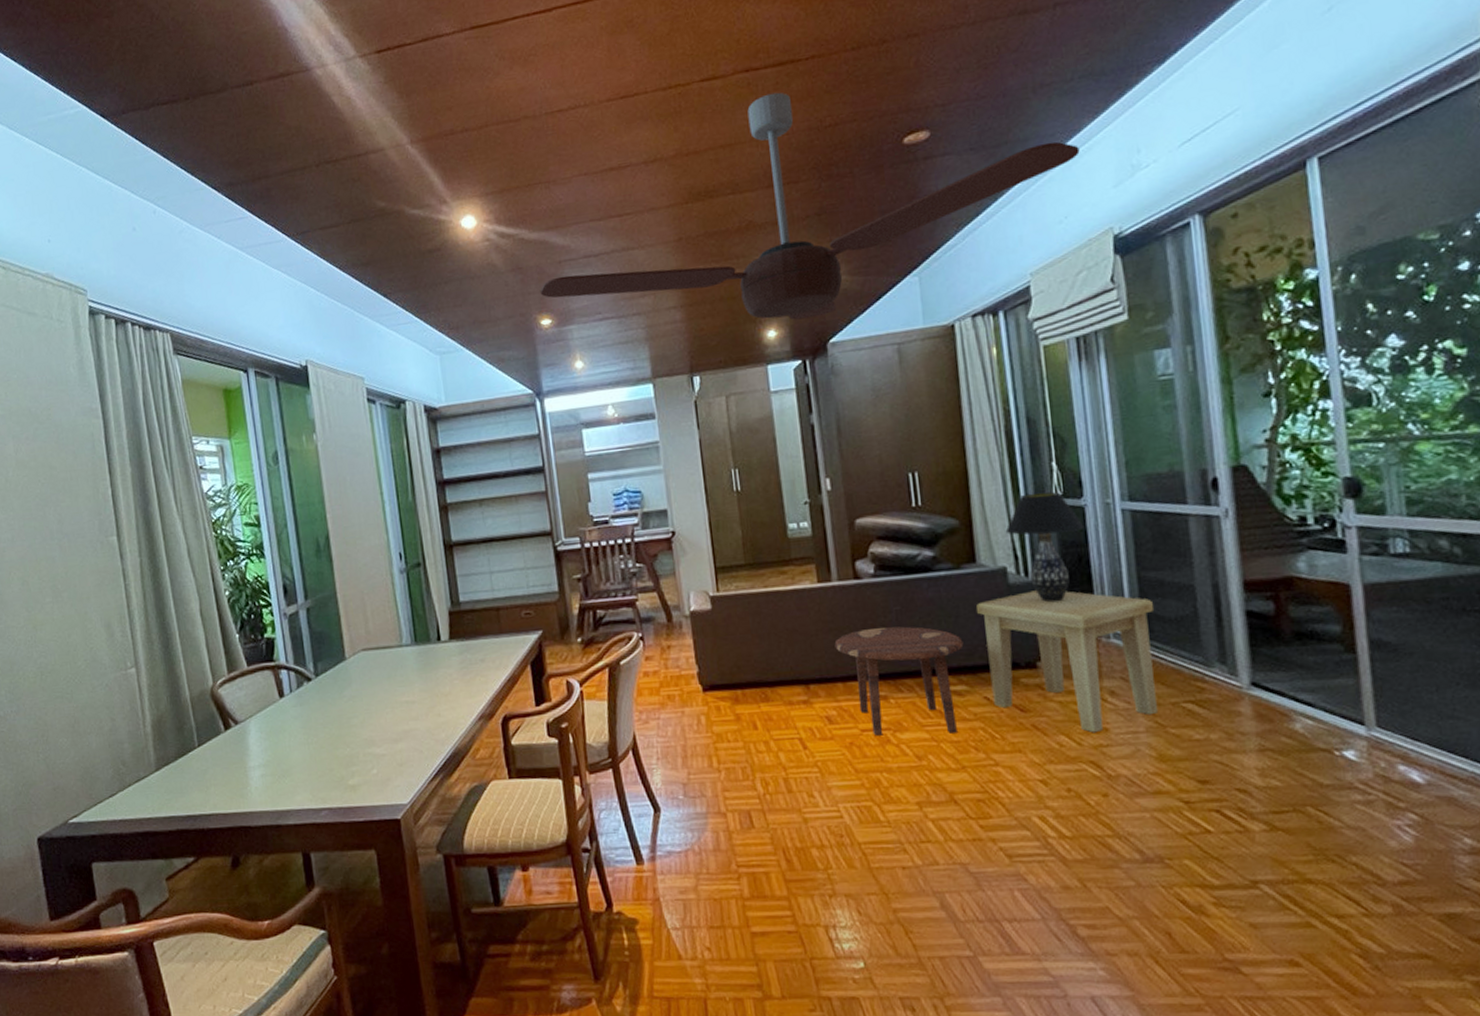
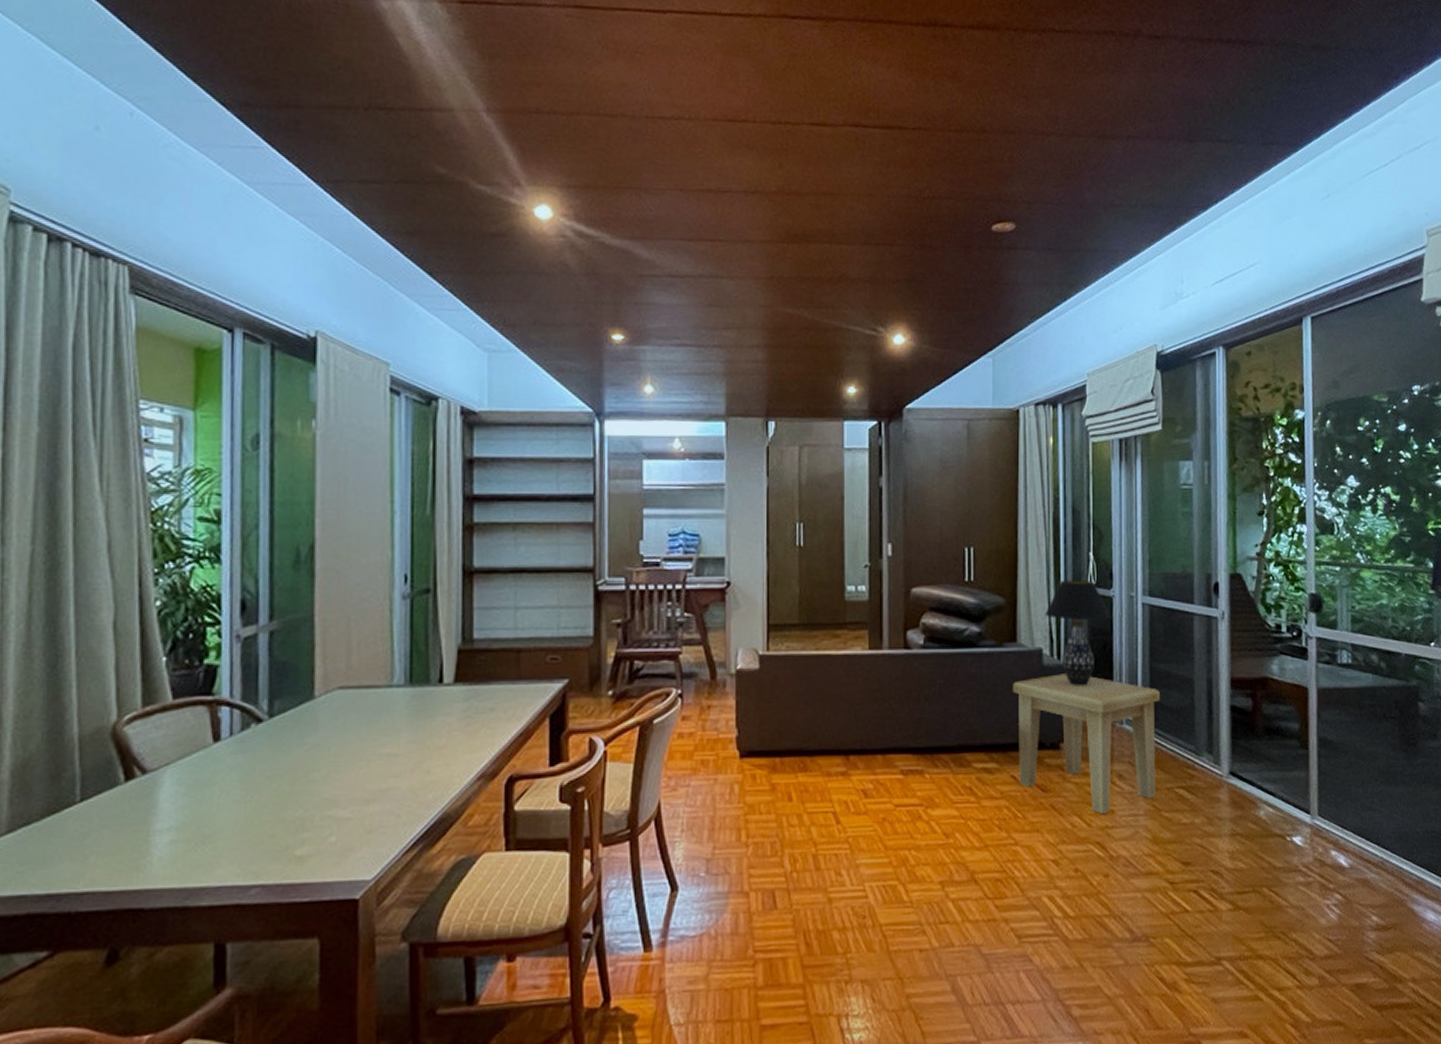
ceiling fan: present [539,92,1080,320] -> none [615,153,1137,381]
side table: present [834,626,964,736] -> none [878,699,998,812]

